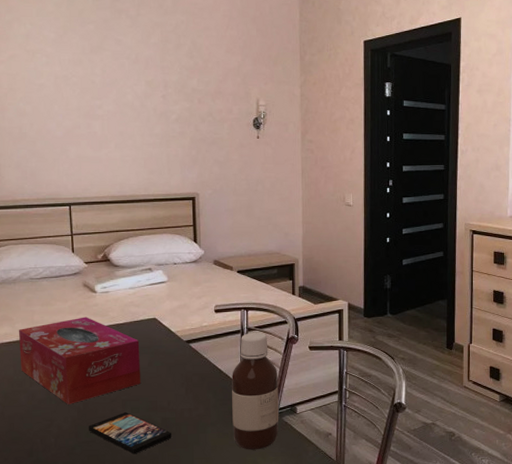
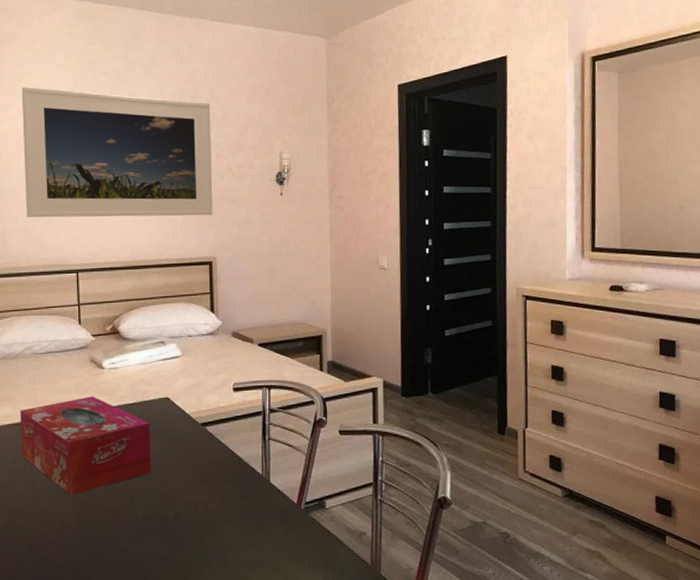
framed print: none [13,33,196,156] -> present [21,87,213,218]
smartphone: present [89,412,171,454] -> none [94,505,184,554]
bottle: present [232,332,279,450] -> none [252,413,306,551]

